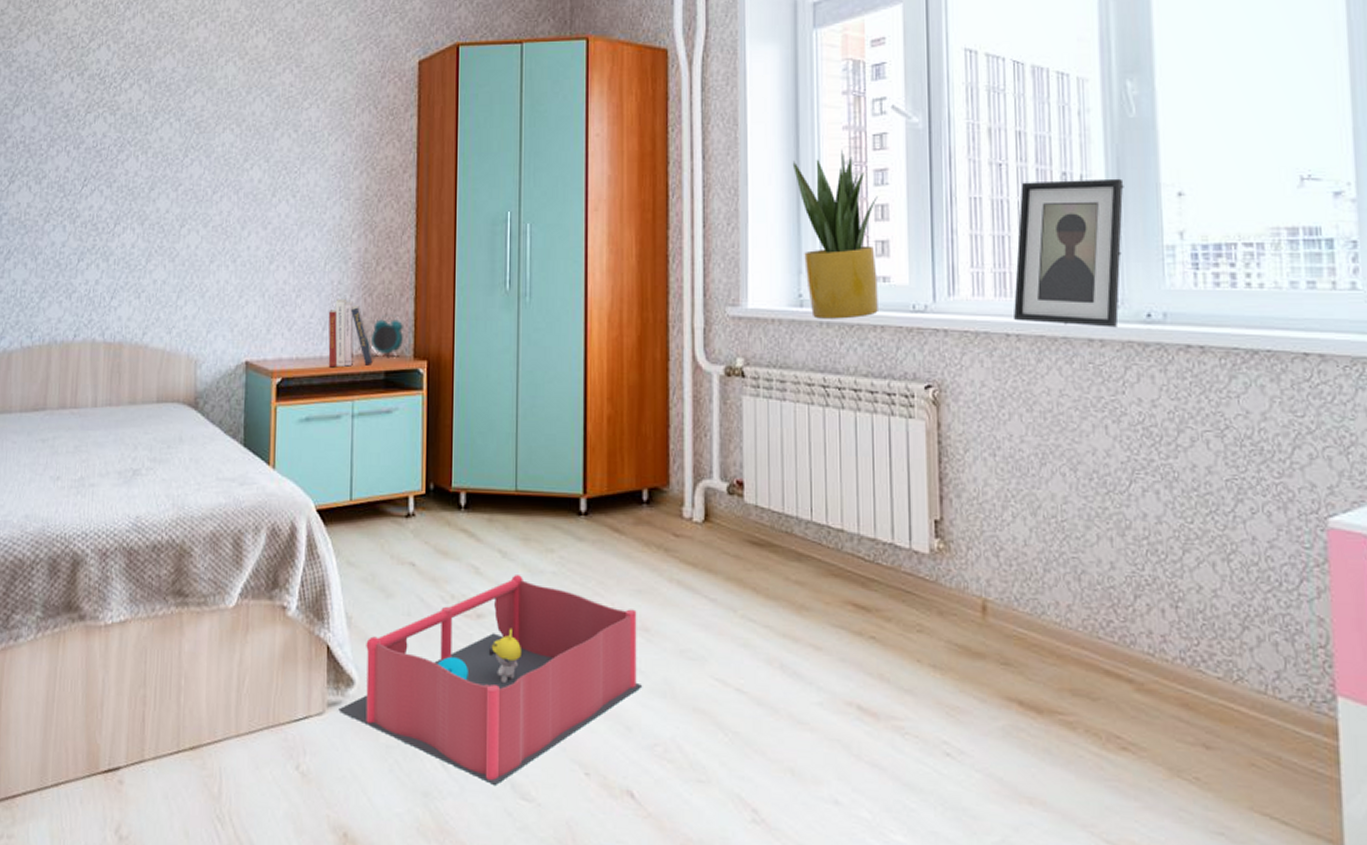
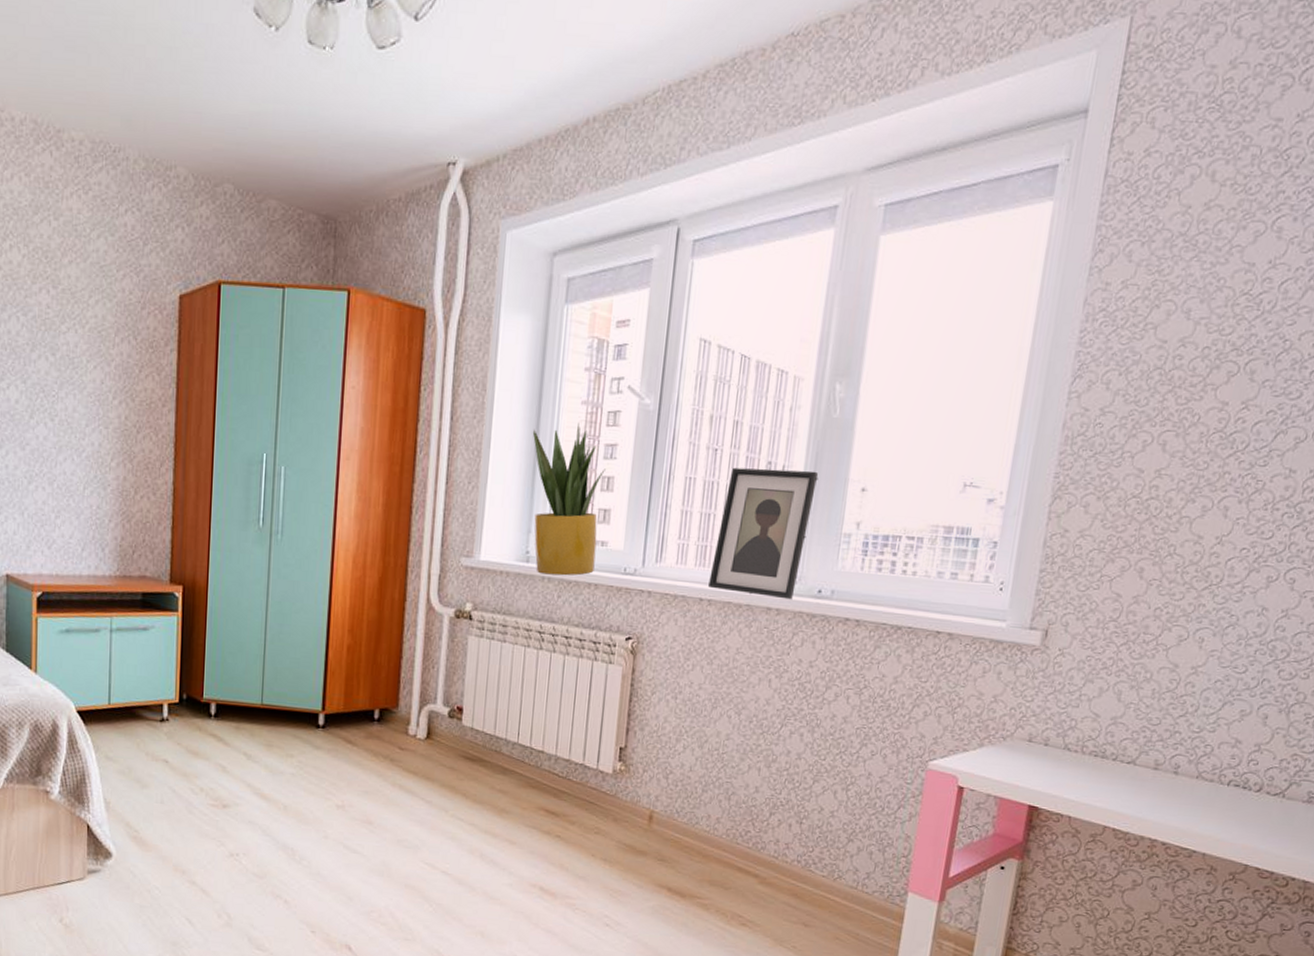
books: present [328,298,374,368] -> none [87,521,132,586]
toy box: present [338,575,643,785] -> none [98,774,364,938]
alarm clock: present [372,315,403,357] -> none [130,541,160,581]

